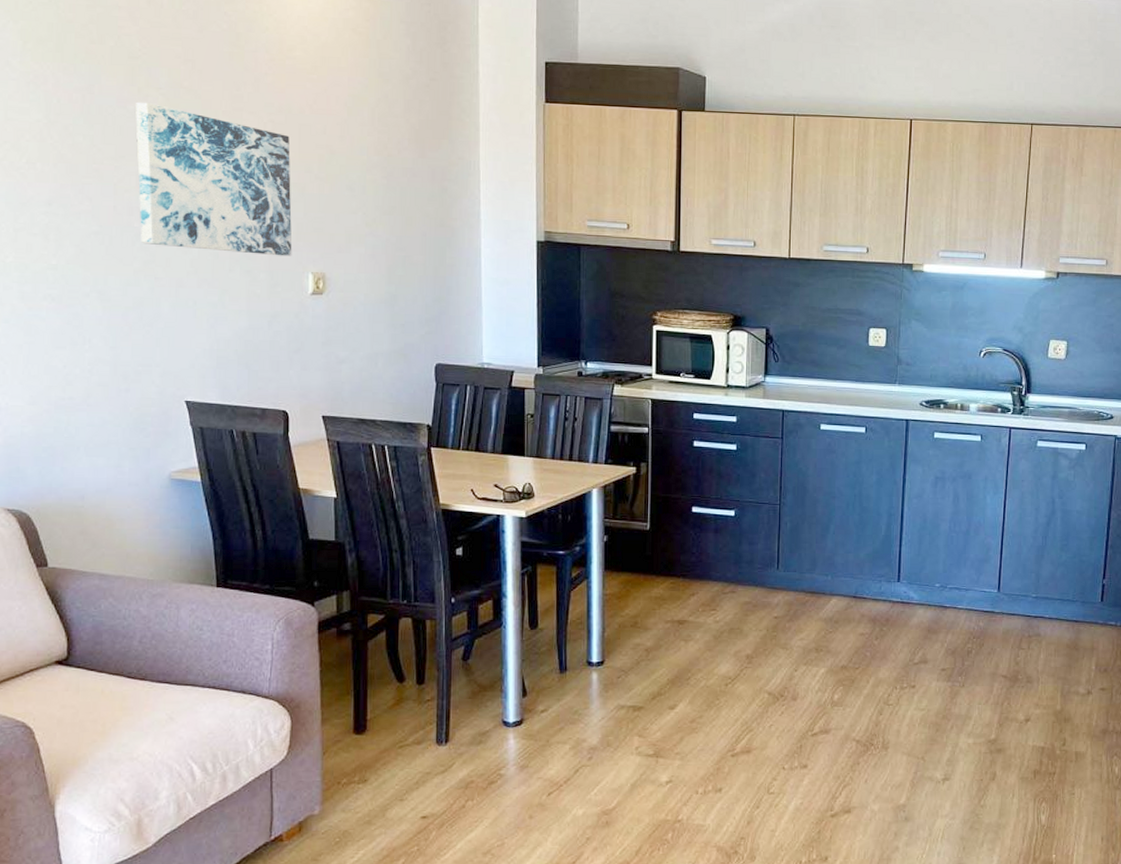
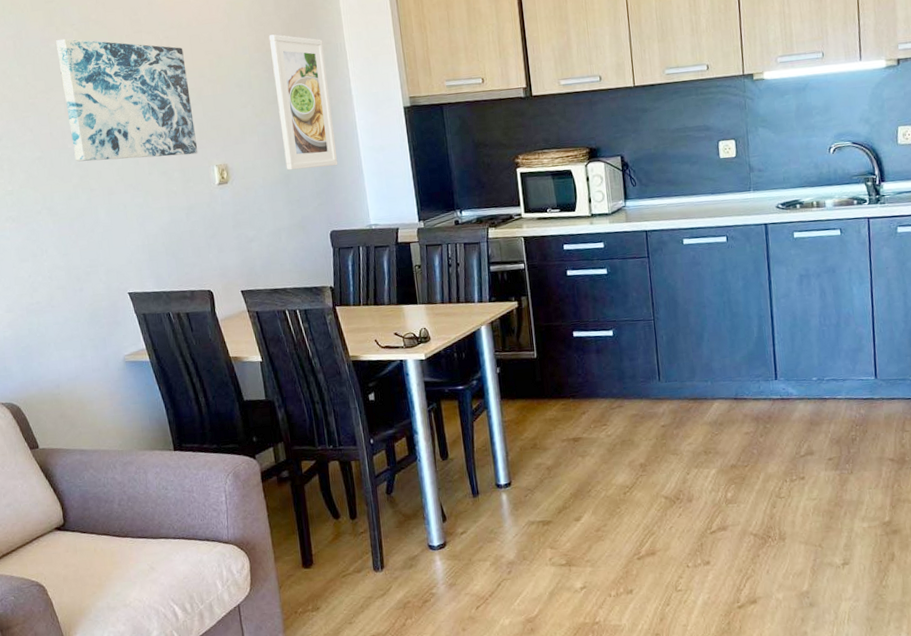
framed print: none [392,139,455,293] -> present [269,34,338,171]

